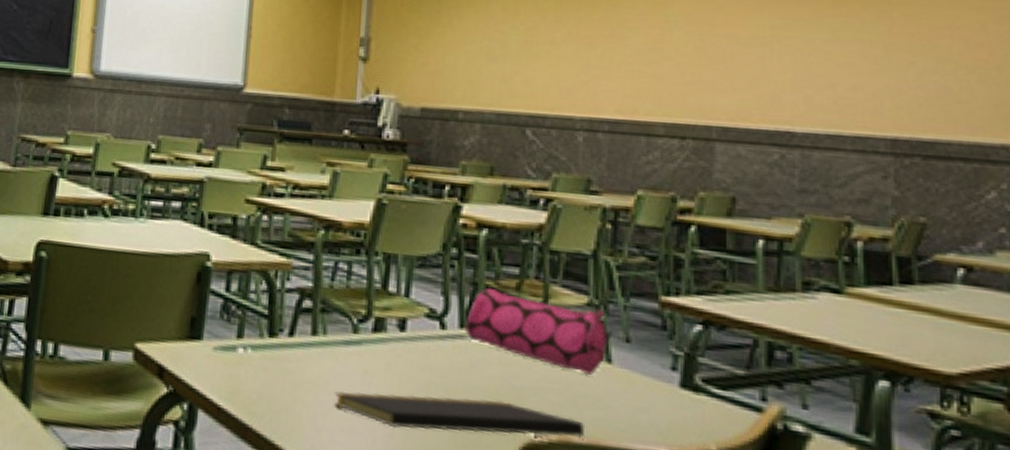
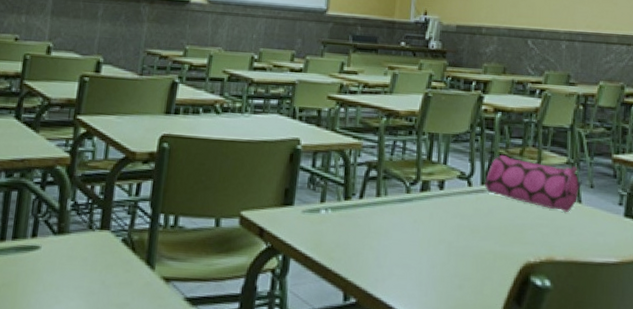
notepad: present [334,391,584,441] -> none [392,235,563,261]

